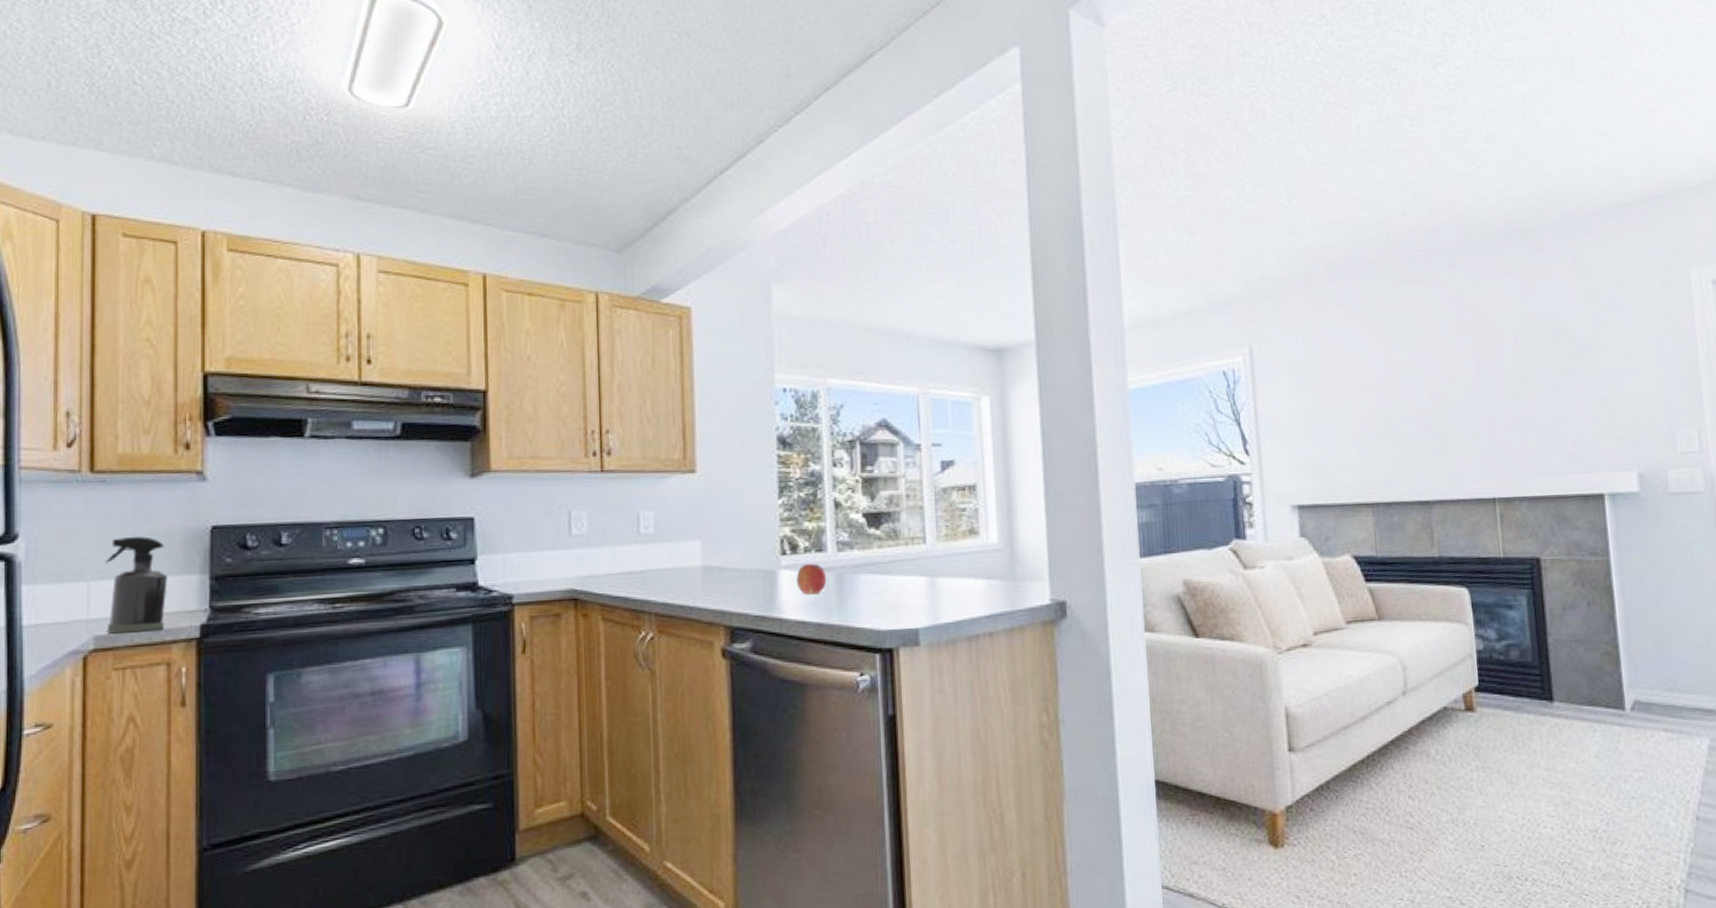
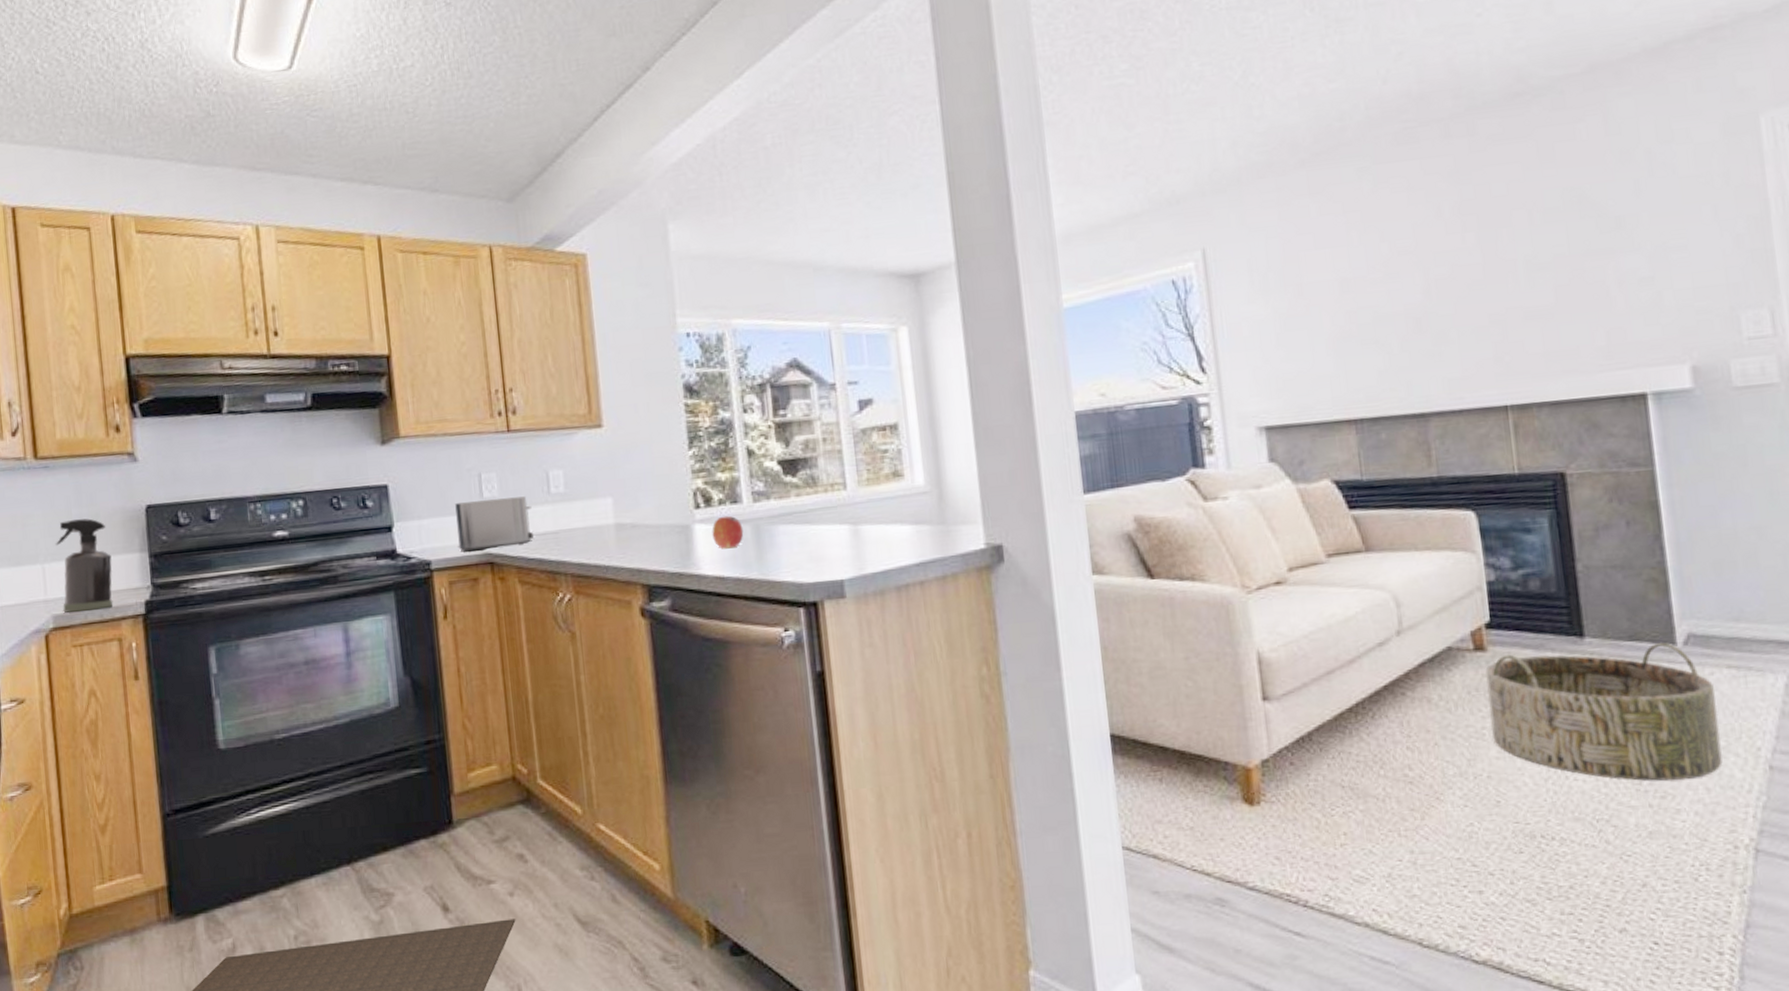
toaster: none [542,535,620,587] -> present [455,496,533,552]
basket: none [1474,708,1660,829] -> present [1485,643,1723,781]

